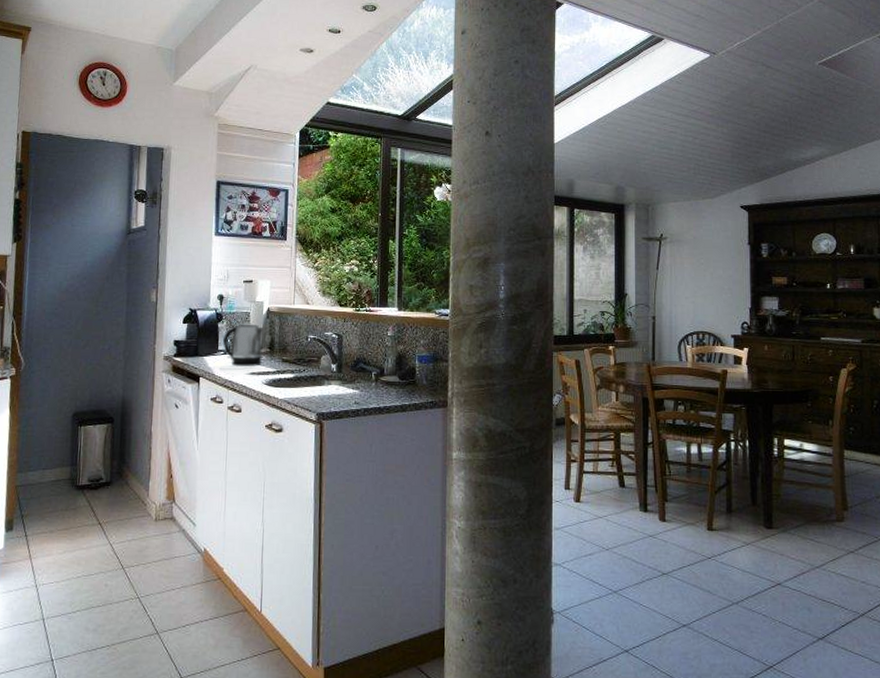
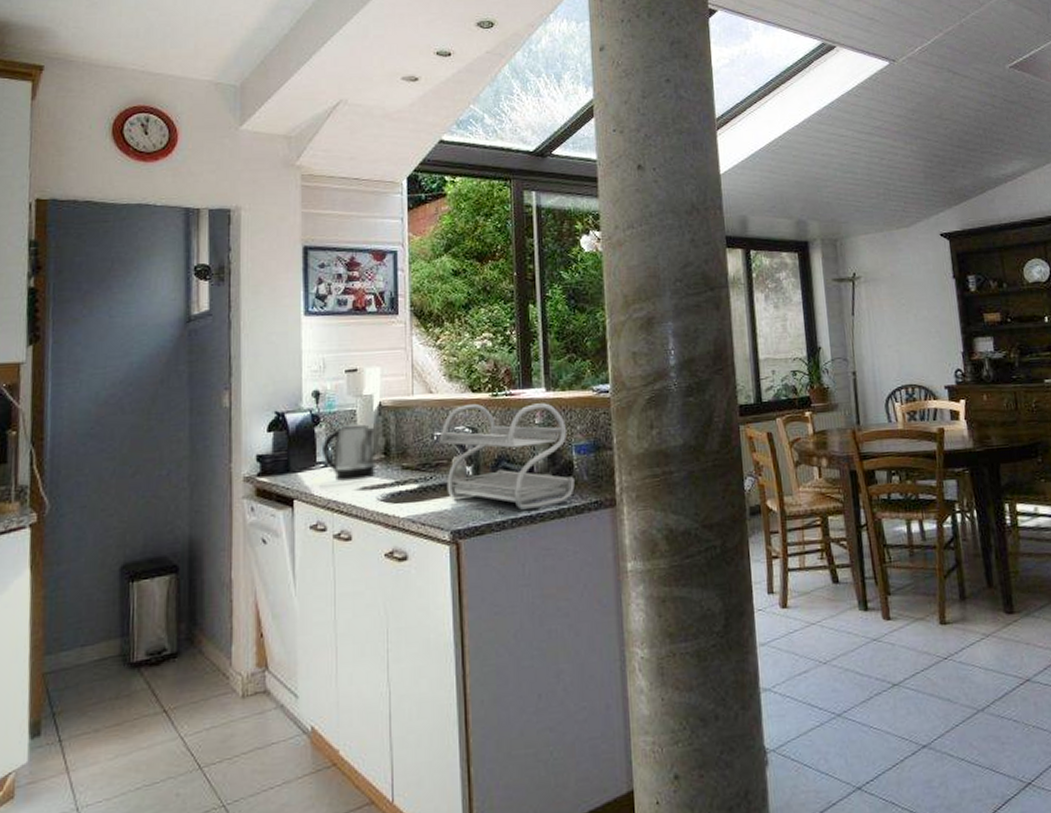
dish rack: none [312,315,416,403] -> present [439,403,575,511]

